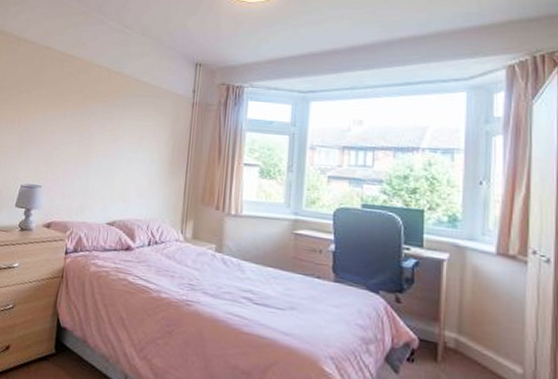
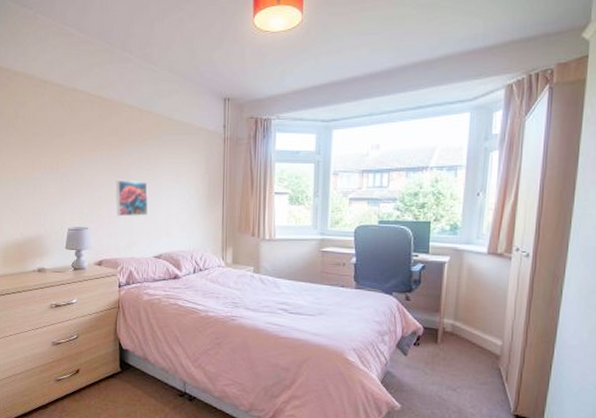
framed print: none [73,138,109,179] -> present [115,179,149,217]

